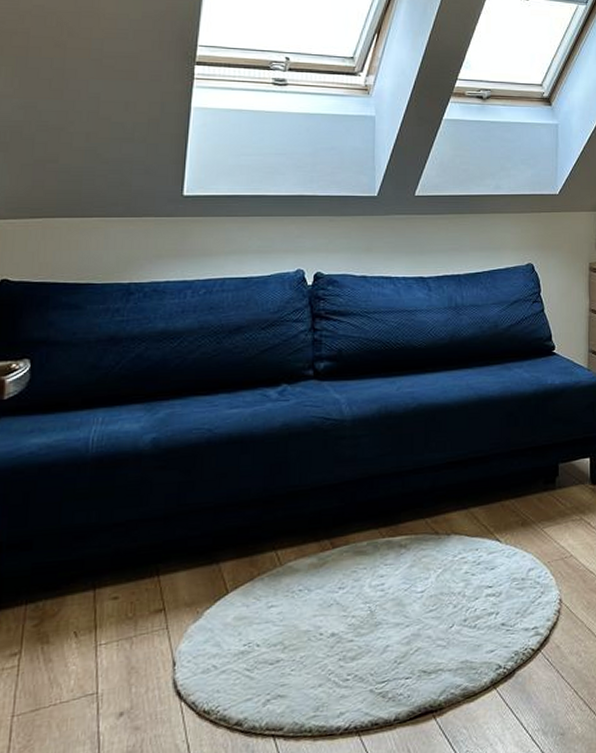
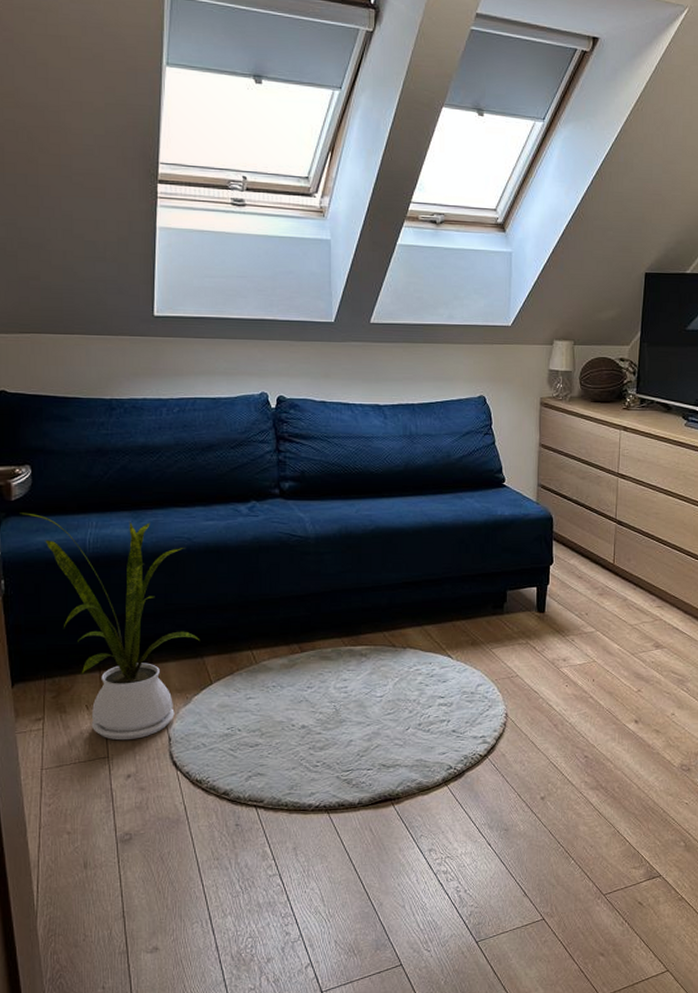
house plant: none [12,412,217,671] -> present [19,512,200,741]

